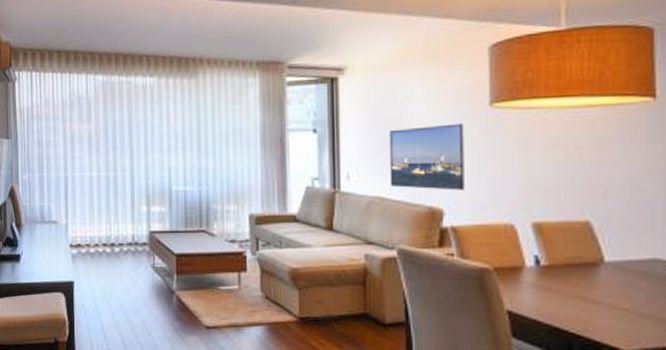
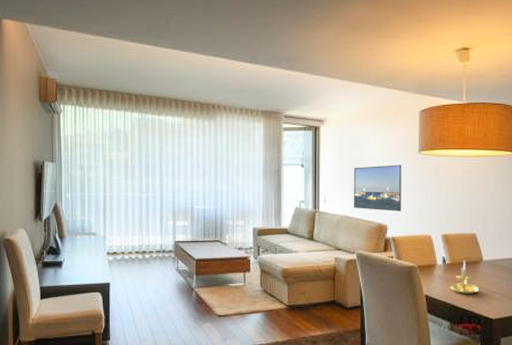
candle holder: none [549,262,598,312] -> present [450,261,479,294]

